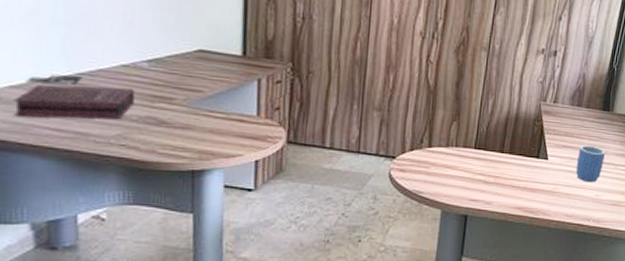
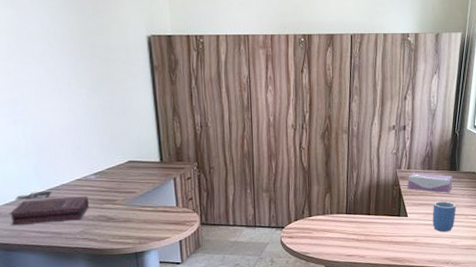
tissue box: none [552,108,605,138] -> present [408,172,453,194]

